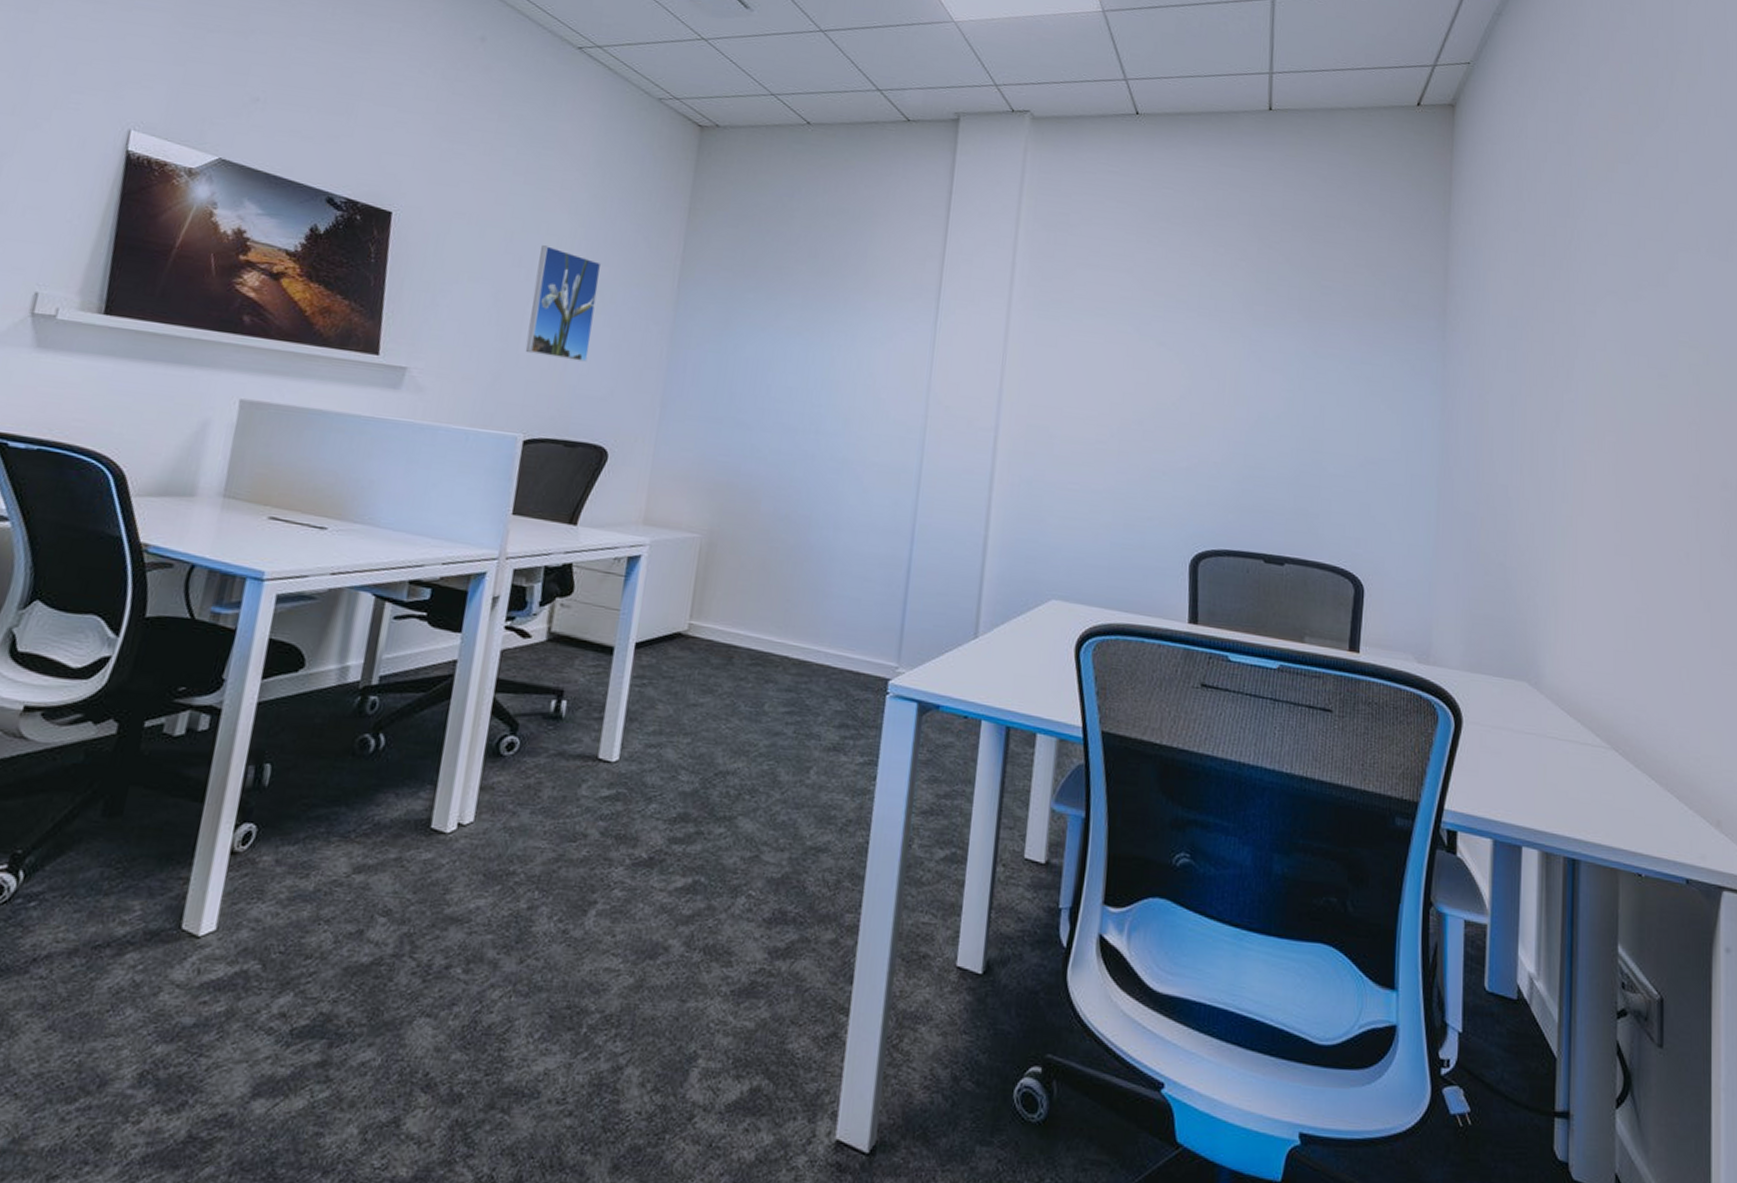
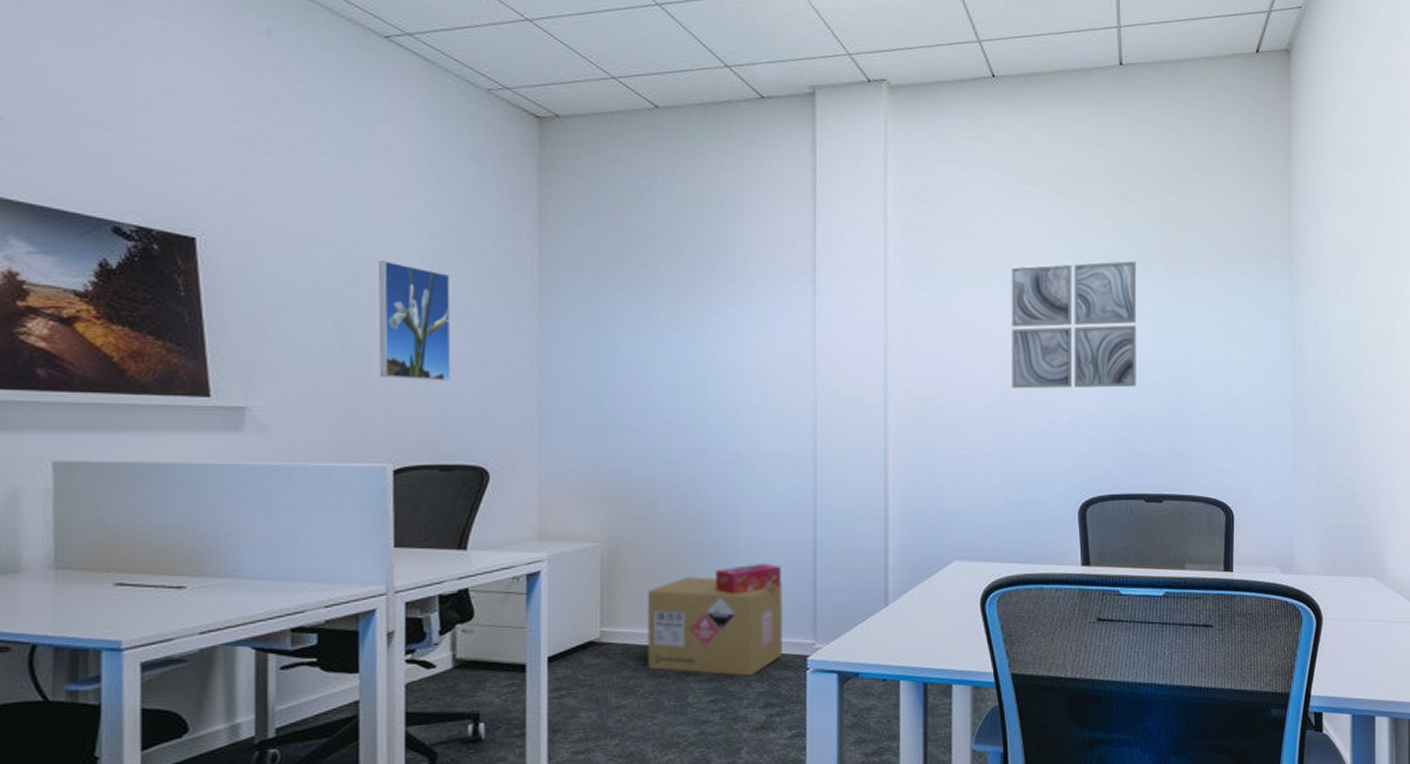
cardboard box: none [729,580,873,693] -> present [646,577,782,677]
tissue box: none [805,575,873,605] -> present [716,563,781,595]
wall art: none [1128,301,1273,438] -> present [1011,261,1137,389]

